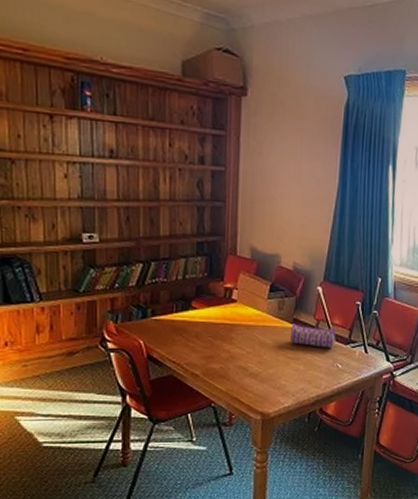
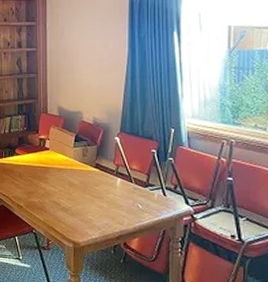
pencil case: present [290,323,338,348] -> none [94,167,137,190]

